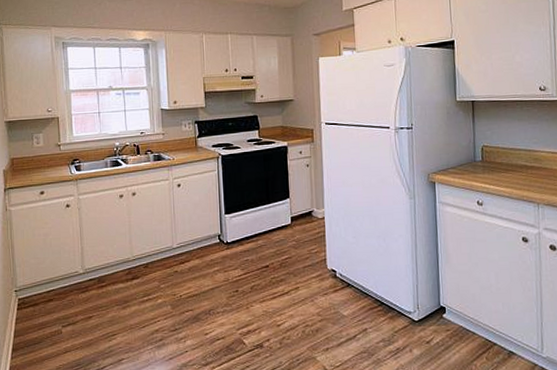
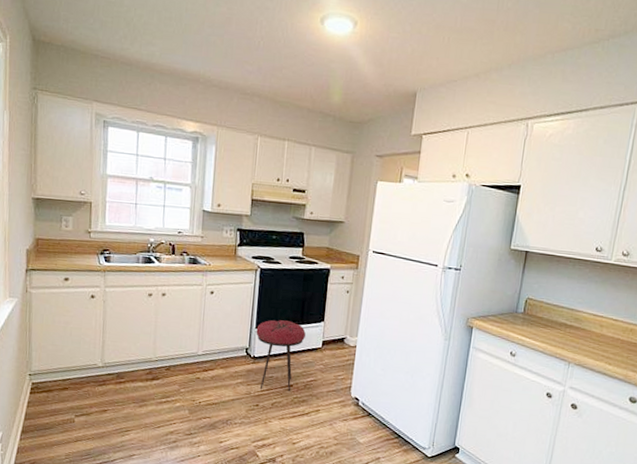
stool: none [225,202,274,274] -> present [256,320,306,392]

